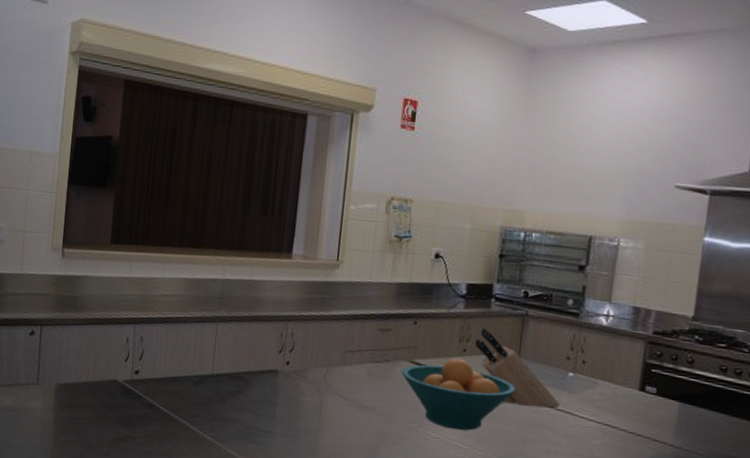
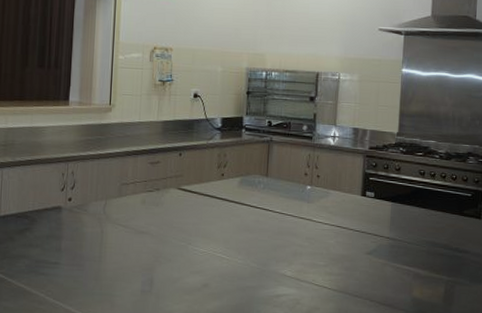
fruit bowl: present [402,357,516,431] -> none [171,181,266,244]
knife block: present [474,327,561,409] -> none [230,154,302,218]

